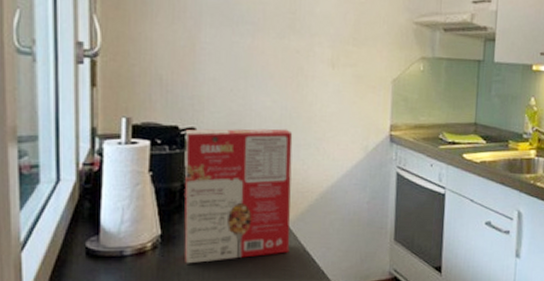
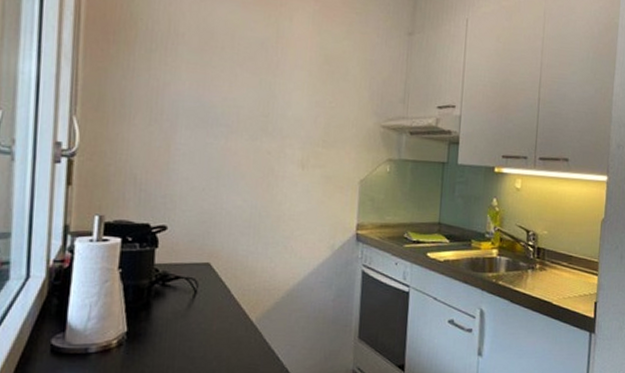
cereal box: present [184,128,293,264] -> none [149,227,262,362]

